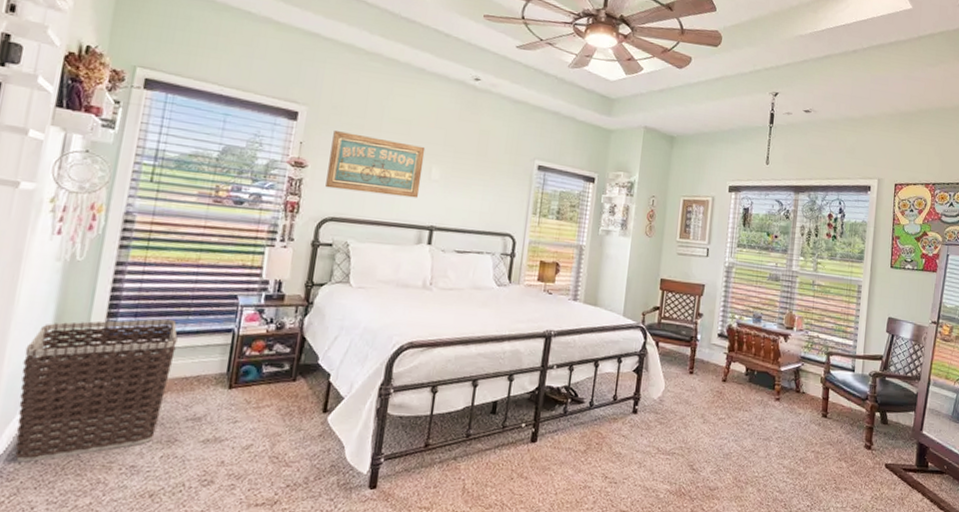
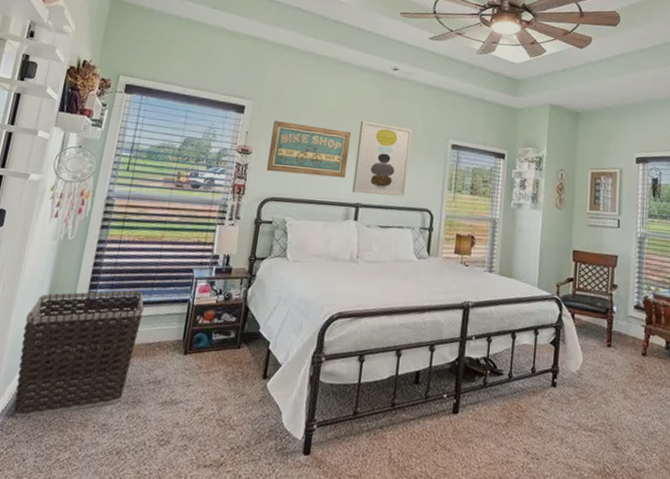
wall art: none [425,134,495,220] -> present [352,120,413,197]

